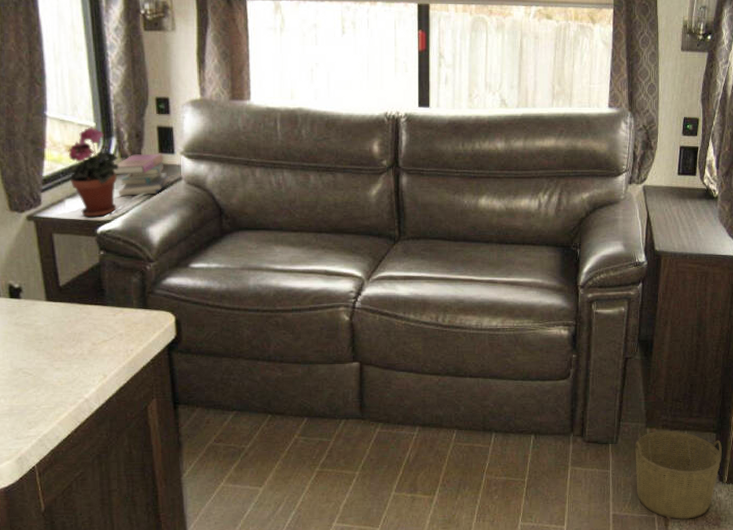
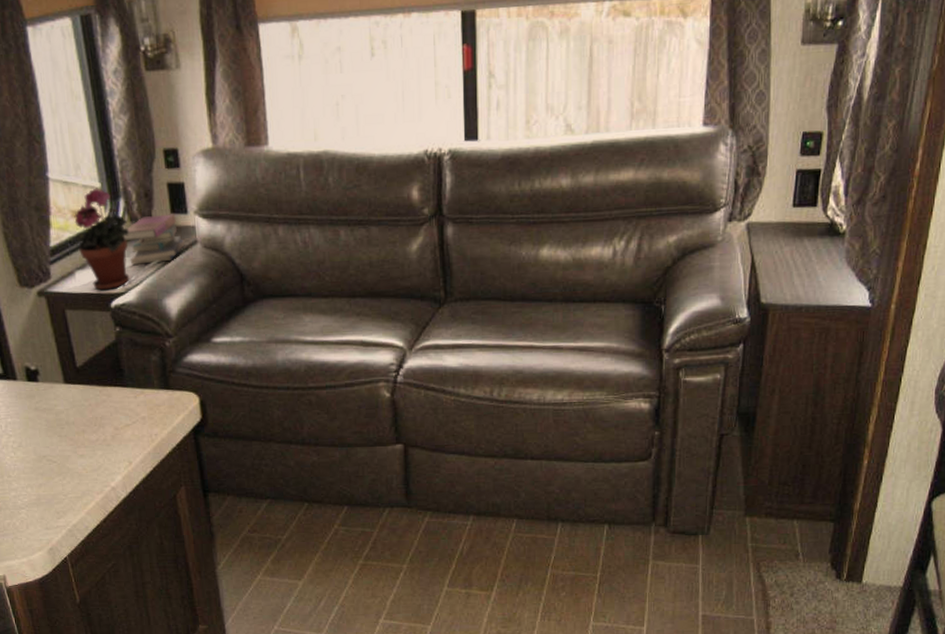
basket: present [634,430,722,519] -> none [730,519,841,622]

